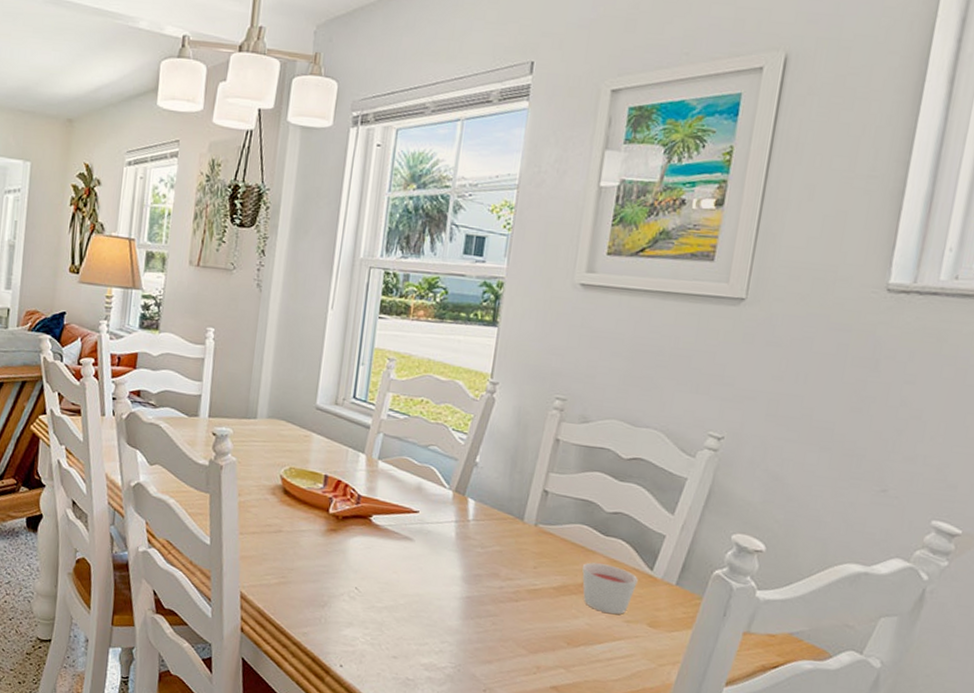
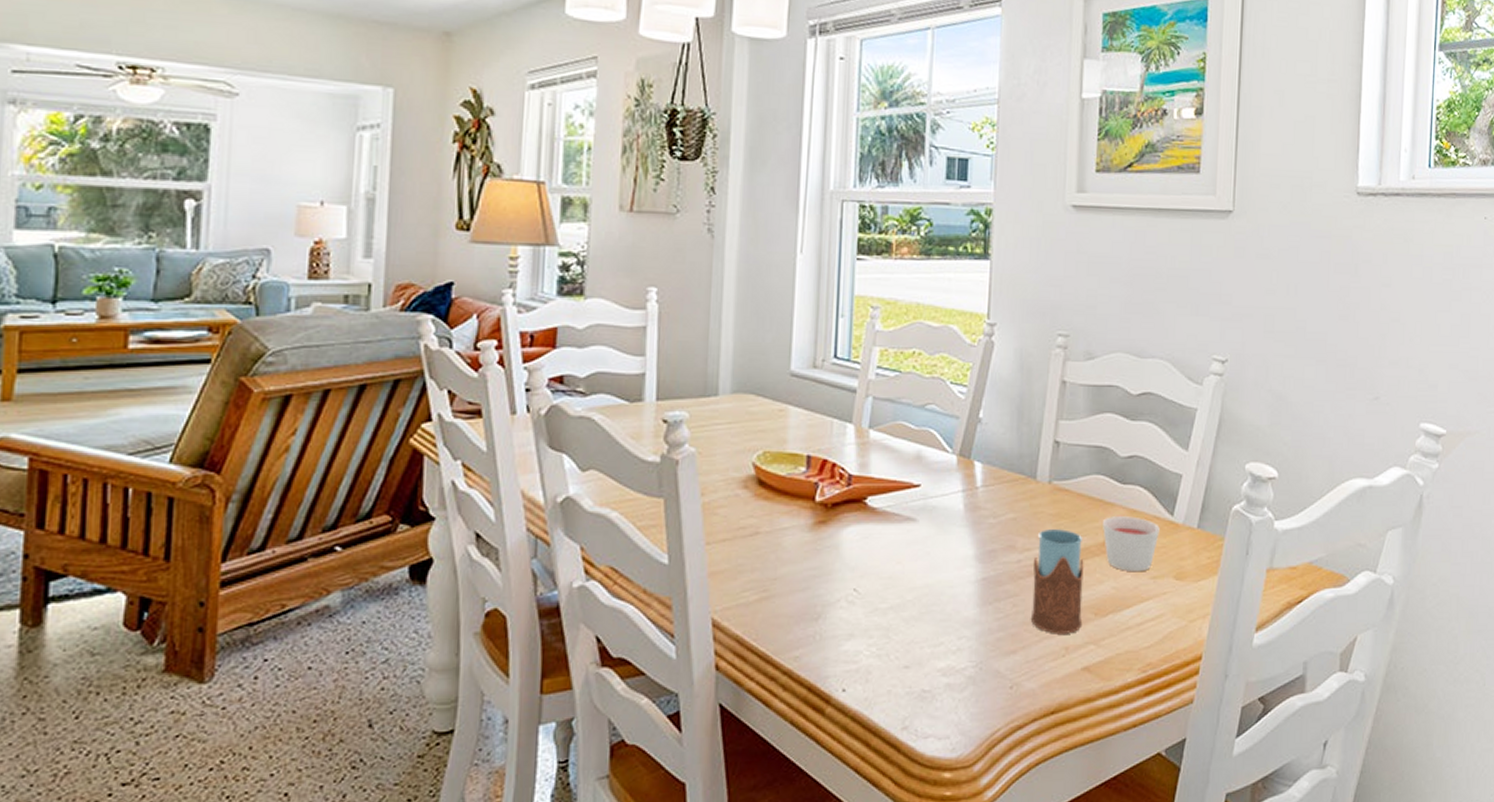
drinking glass: none [507,564,562,656] -> present [1030,529,1084,634]

